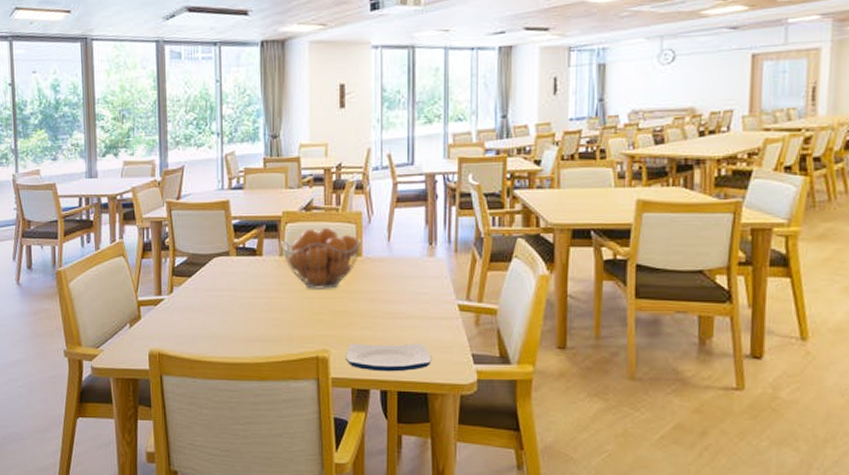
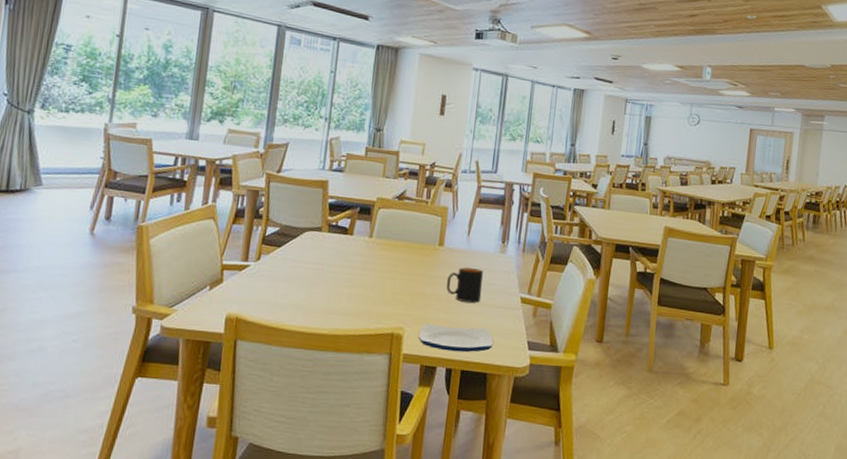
fruit basket: present [281,227,361,289] -> none [372,216,444,272]
mug: none [370,277,412,316] -> present [446,267,483,303]

